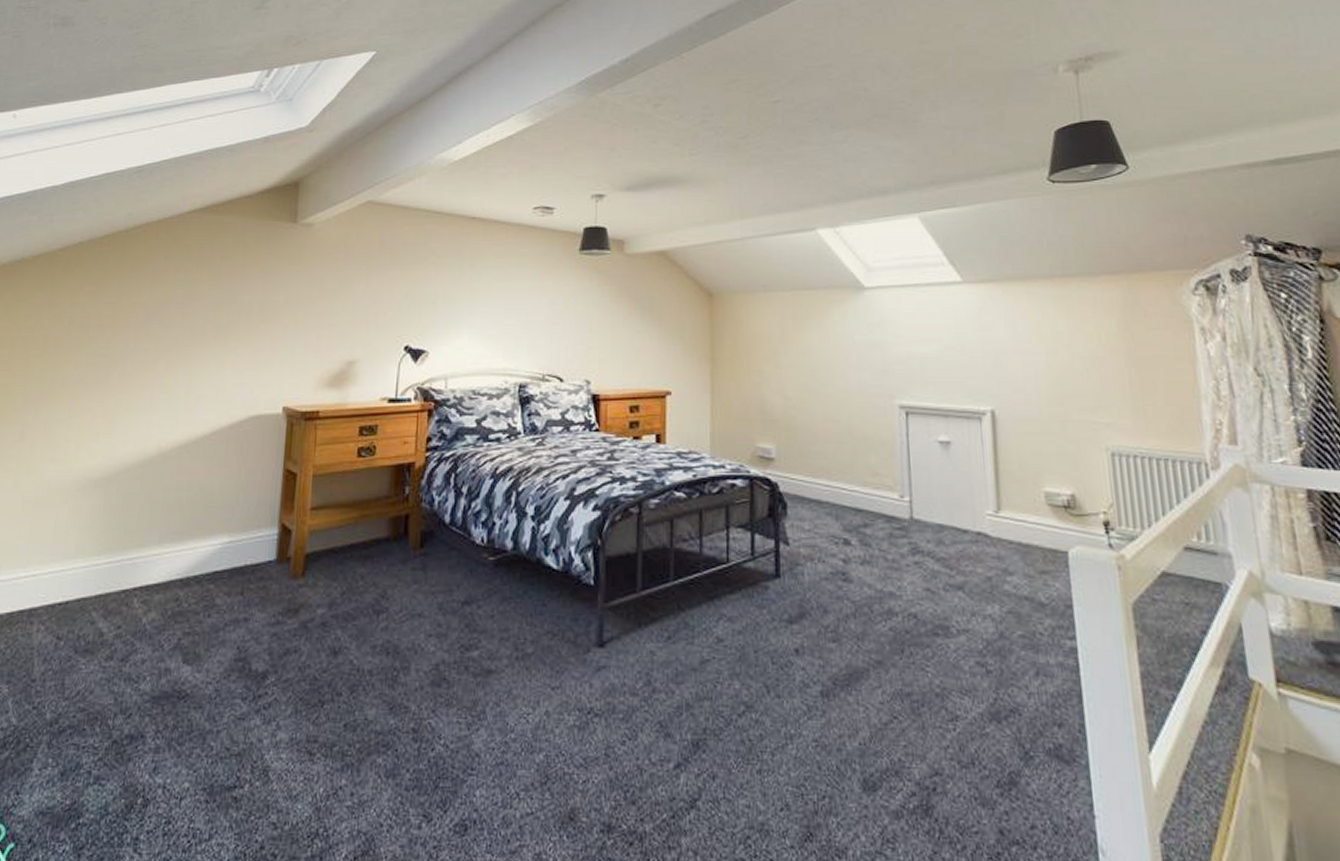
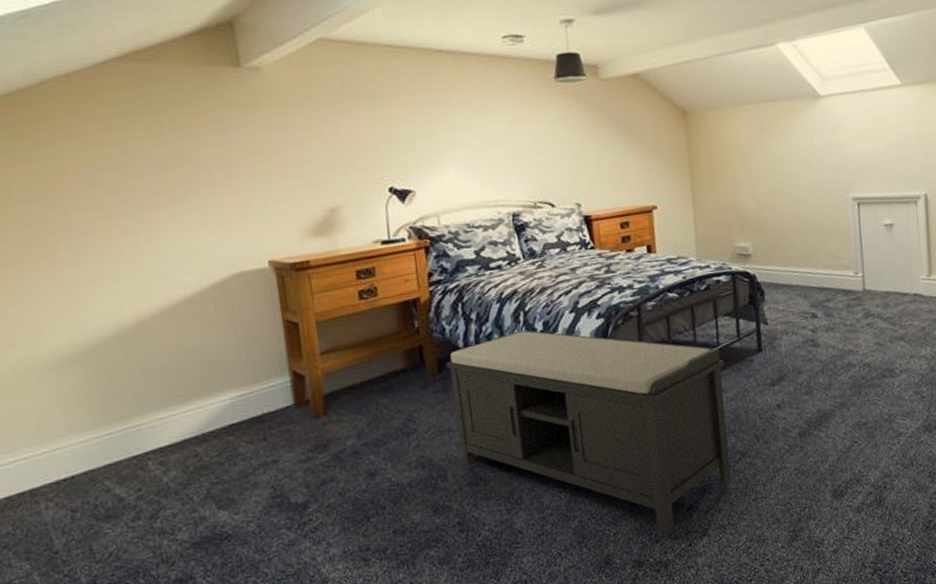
bench: none [427,512,734,795] -> present [445,330,732,534]

